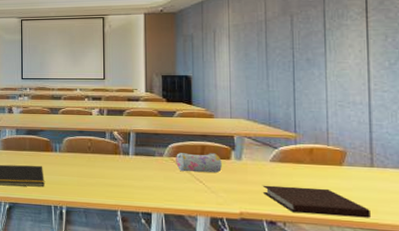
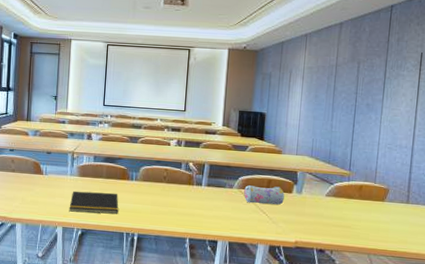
notebook: present [262,185,370,218] -> none [316,217,402,248]

